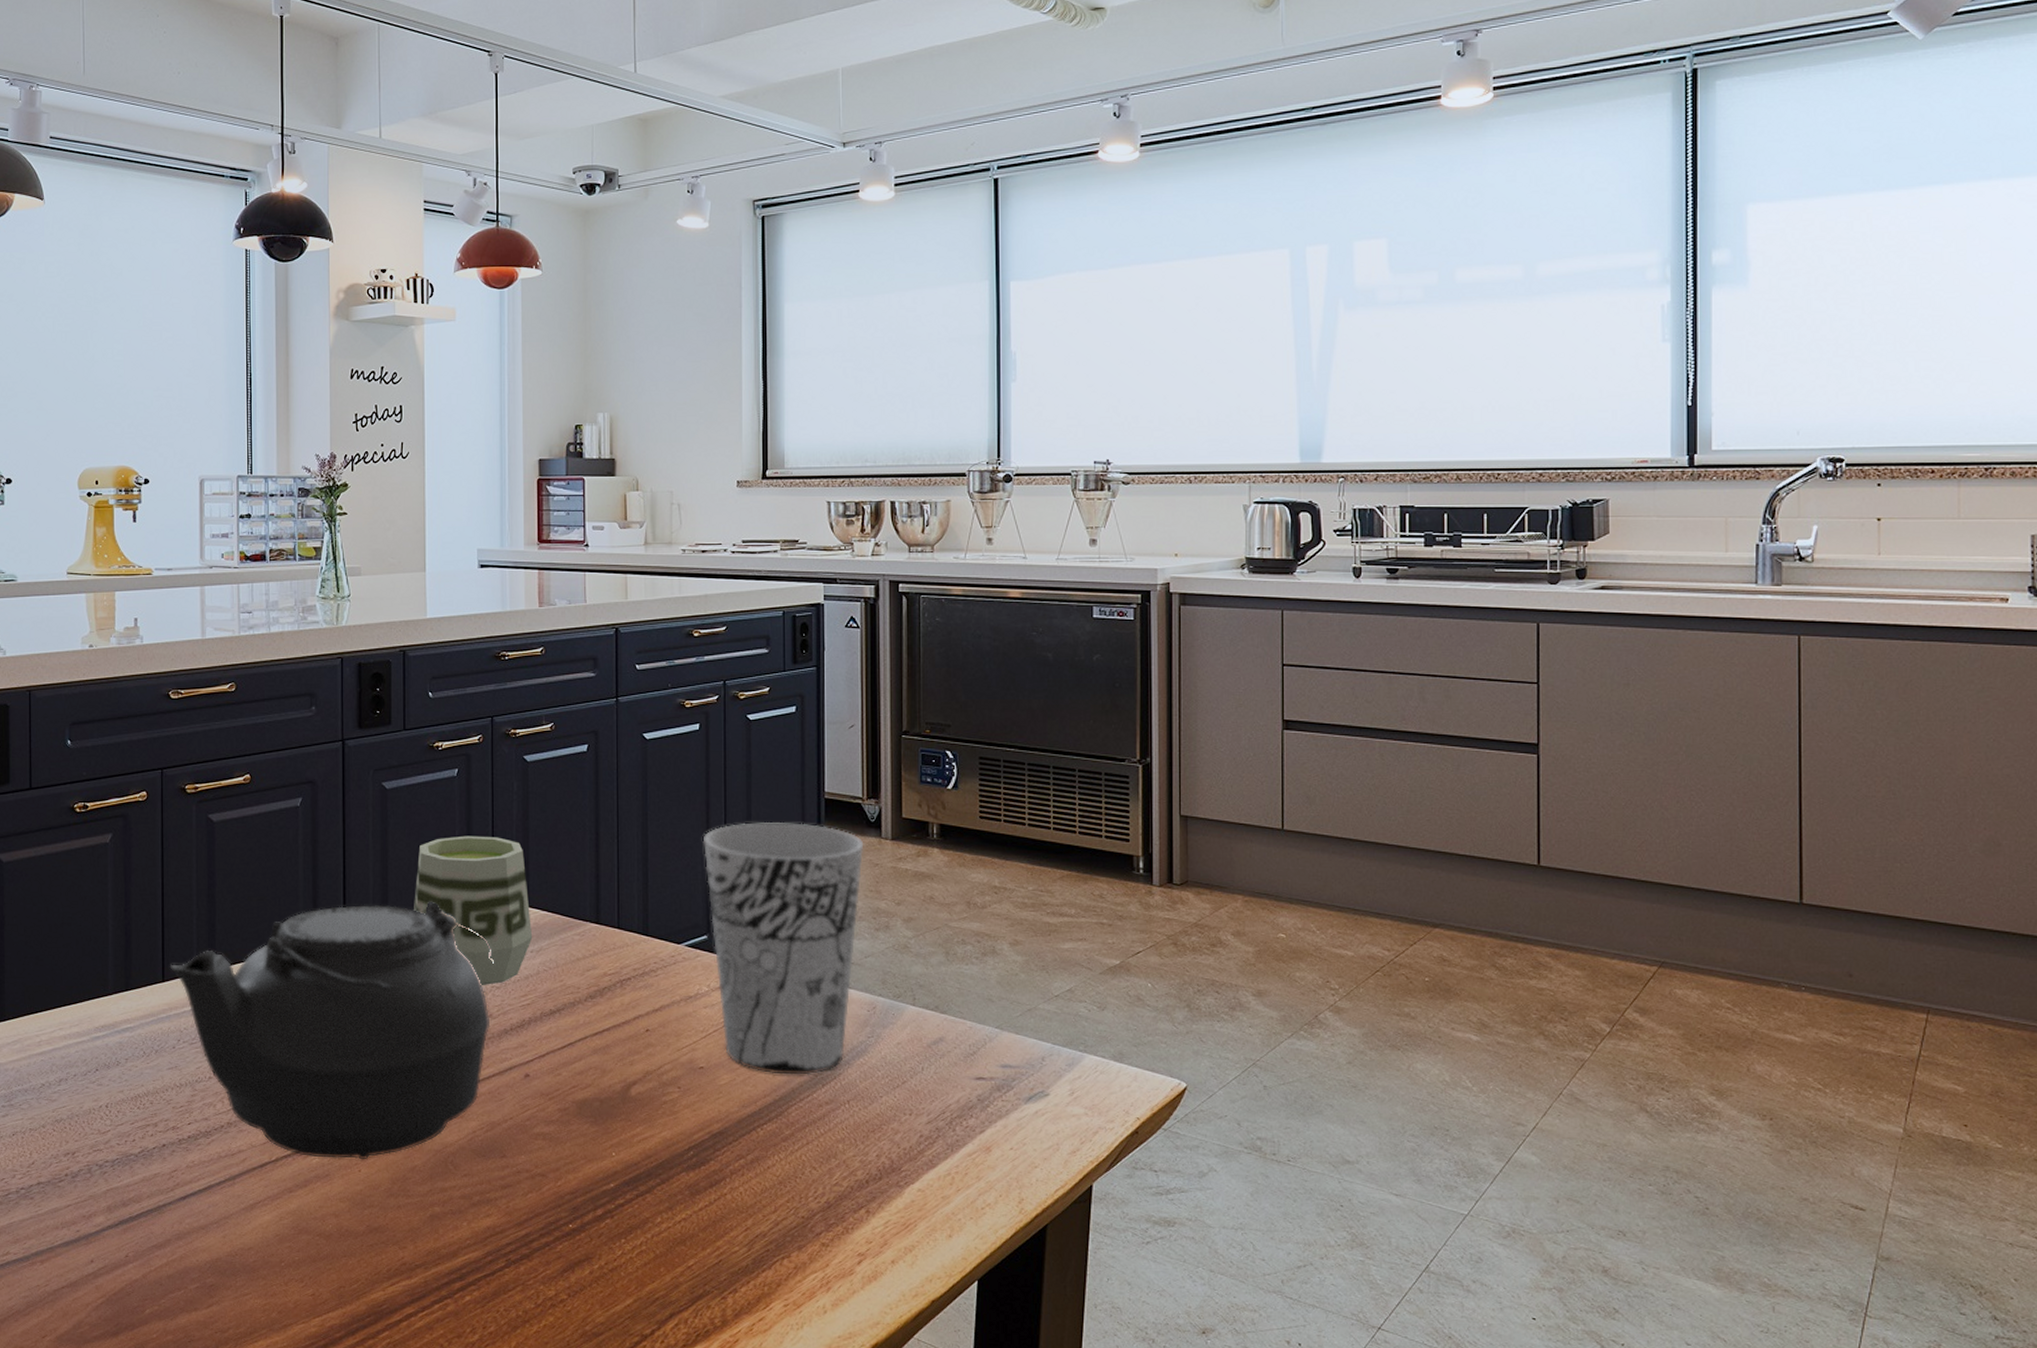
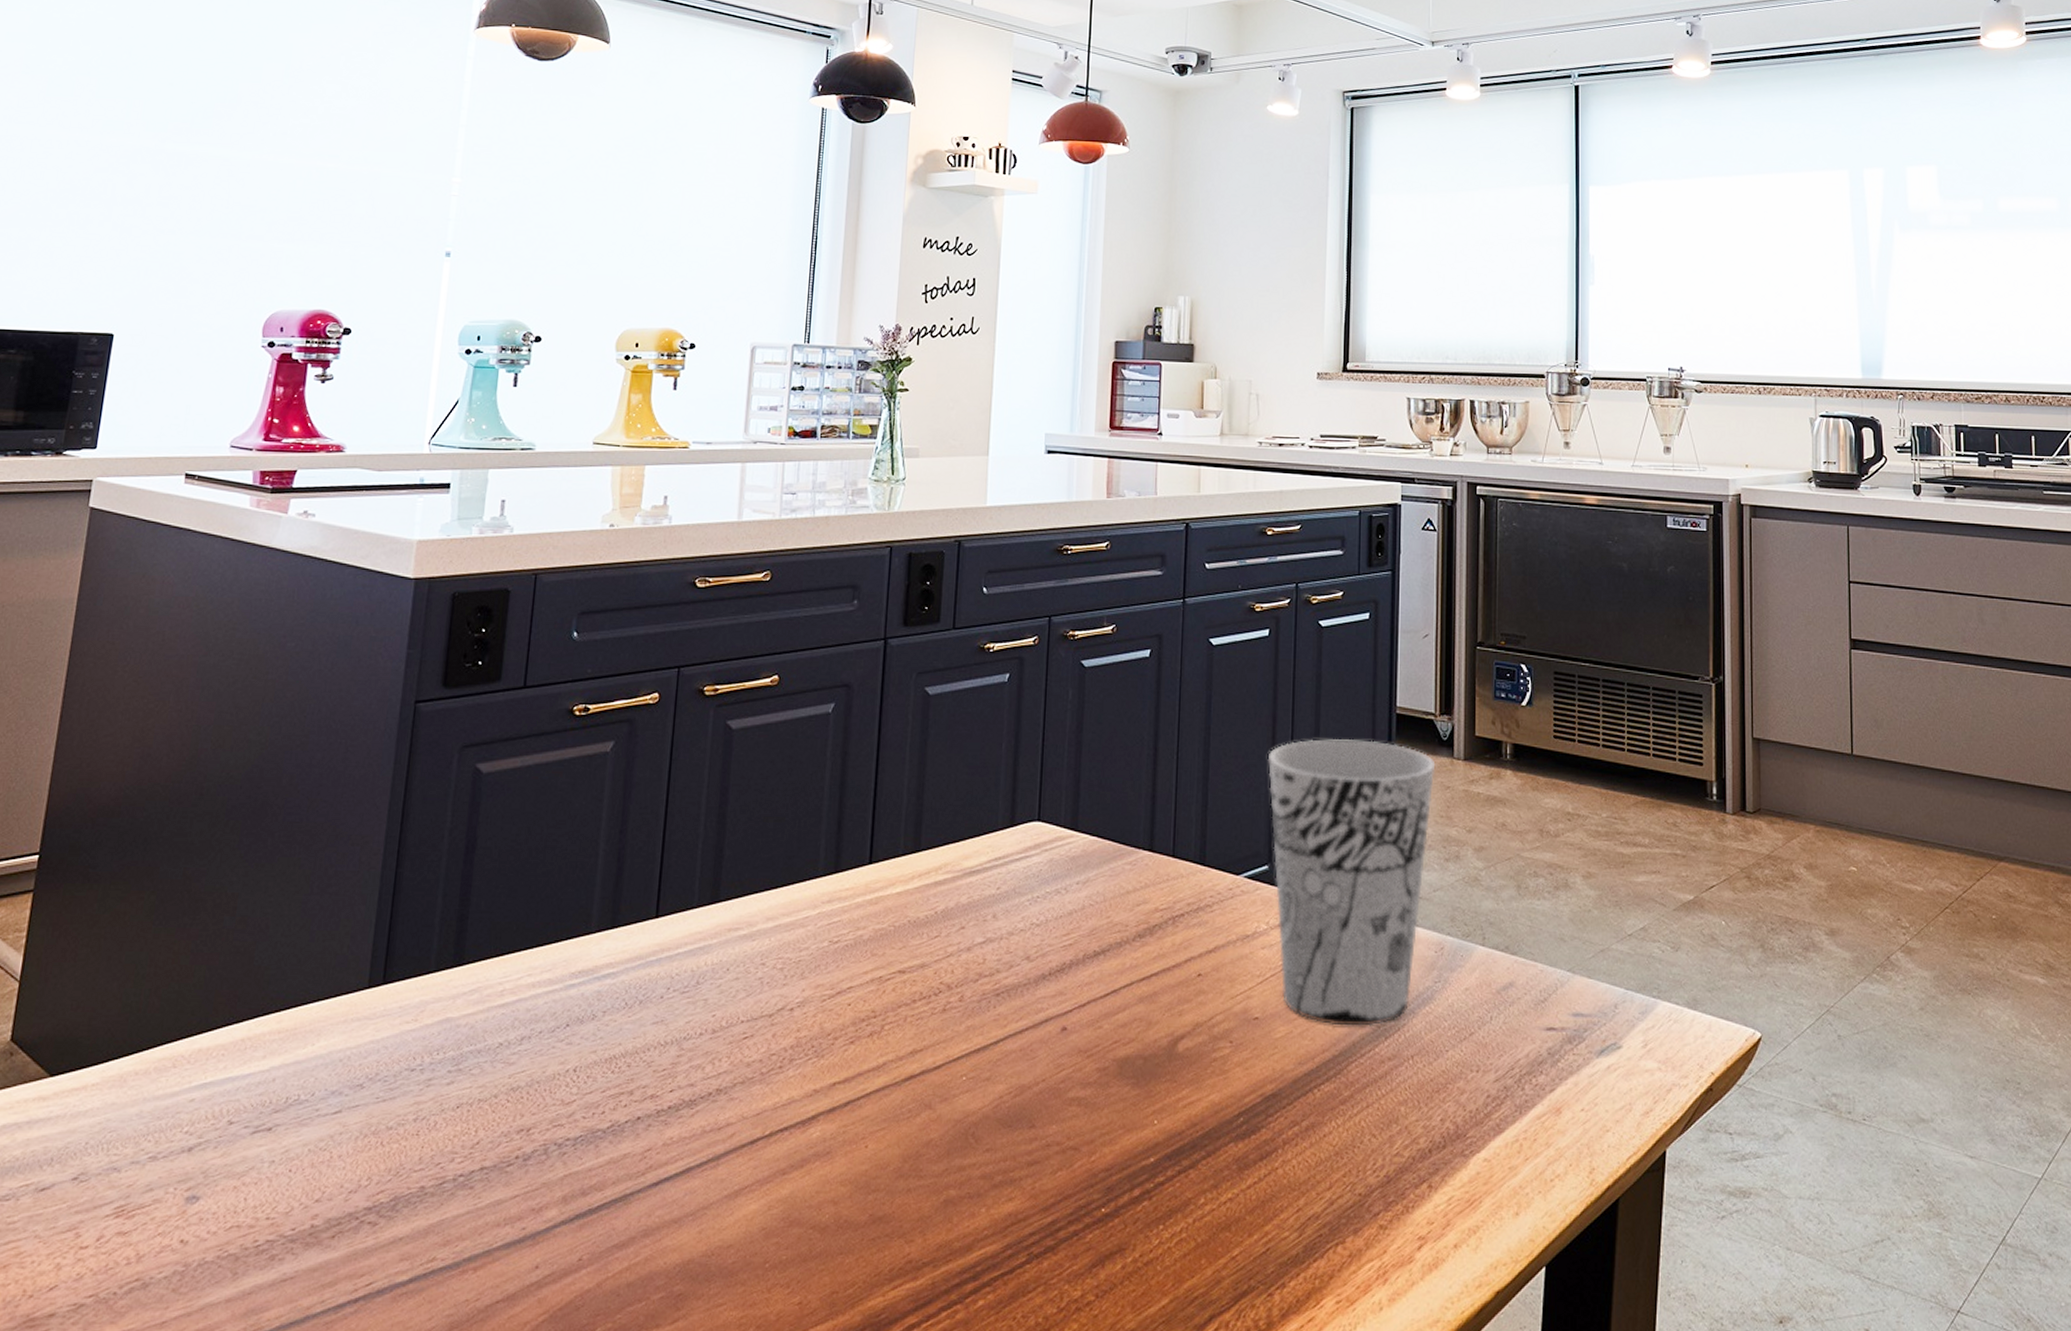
teapot: present [169,902,495,1160] -> none [666,825,1037,1134]
cup: present [414,835,533,986] -> none [950,749,1080,923]

